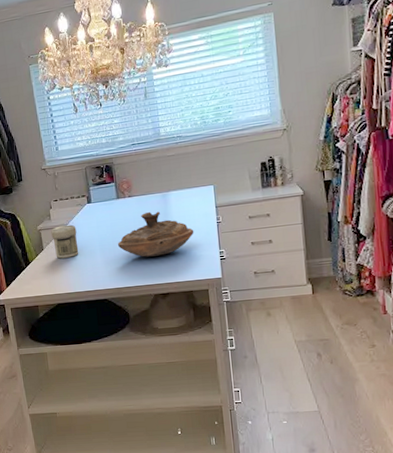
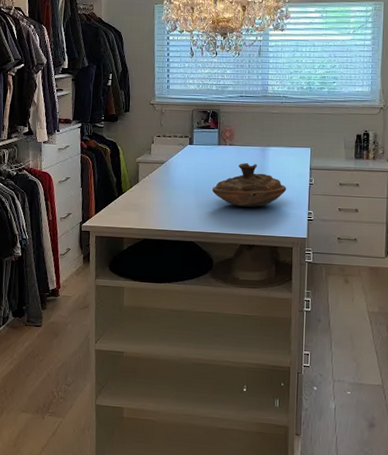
jar: present [51,224,79,259] -> none [149,161,175,195]

